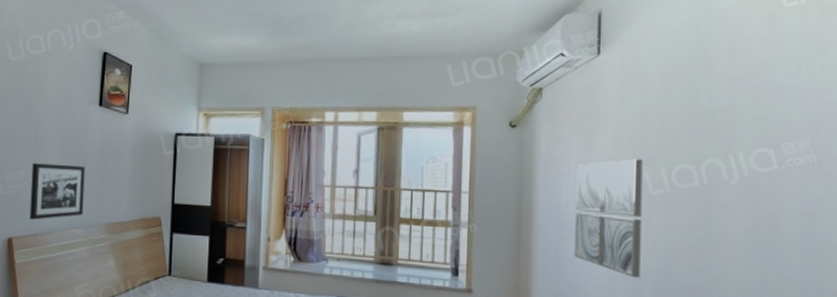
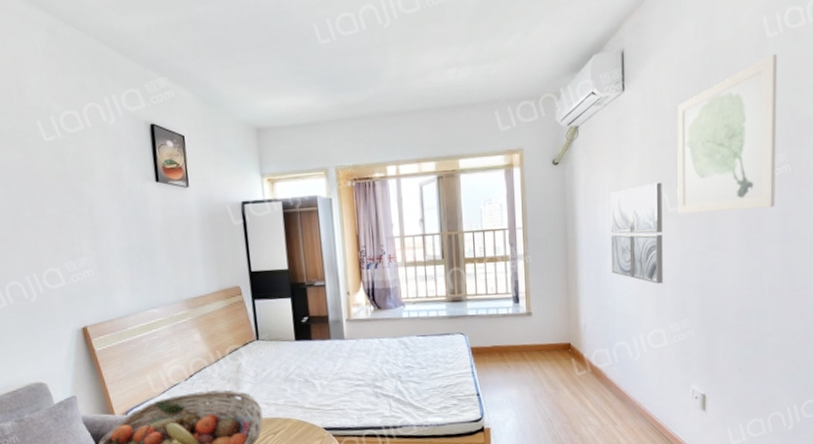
picture frame: present [29,163,85,220] -> none [93,245,159,306]
wall art: none [662,26,798,203] -> present [677,54,778,214]

